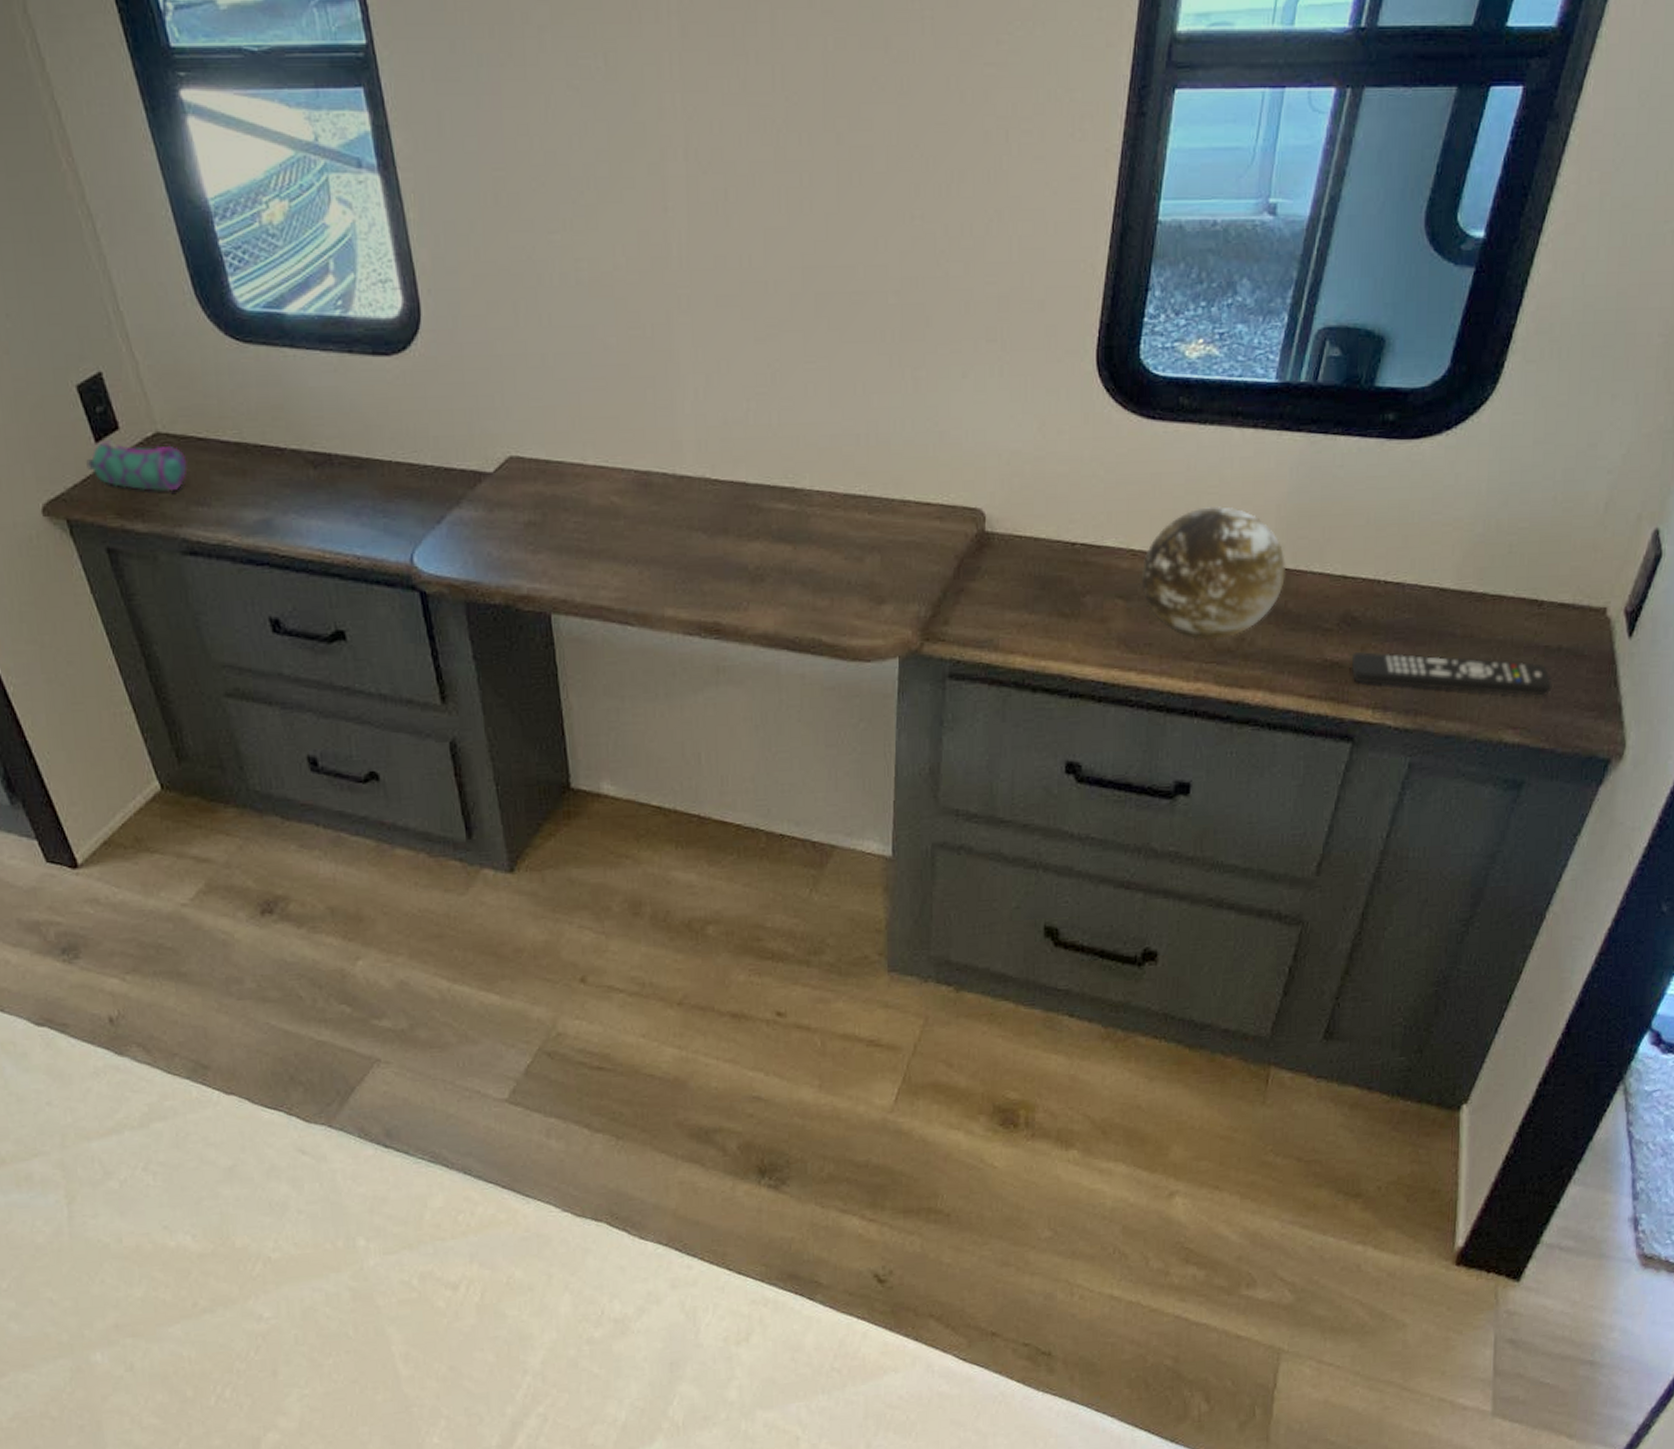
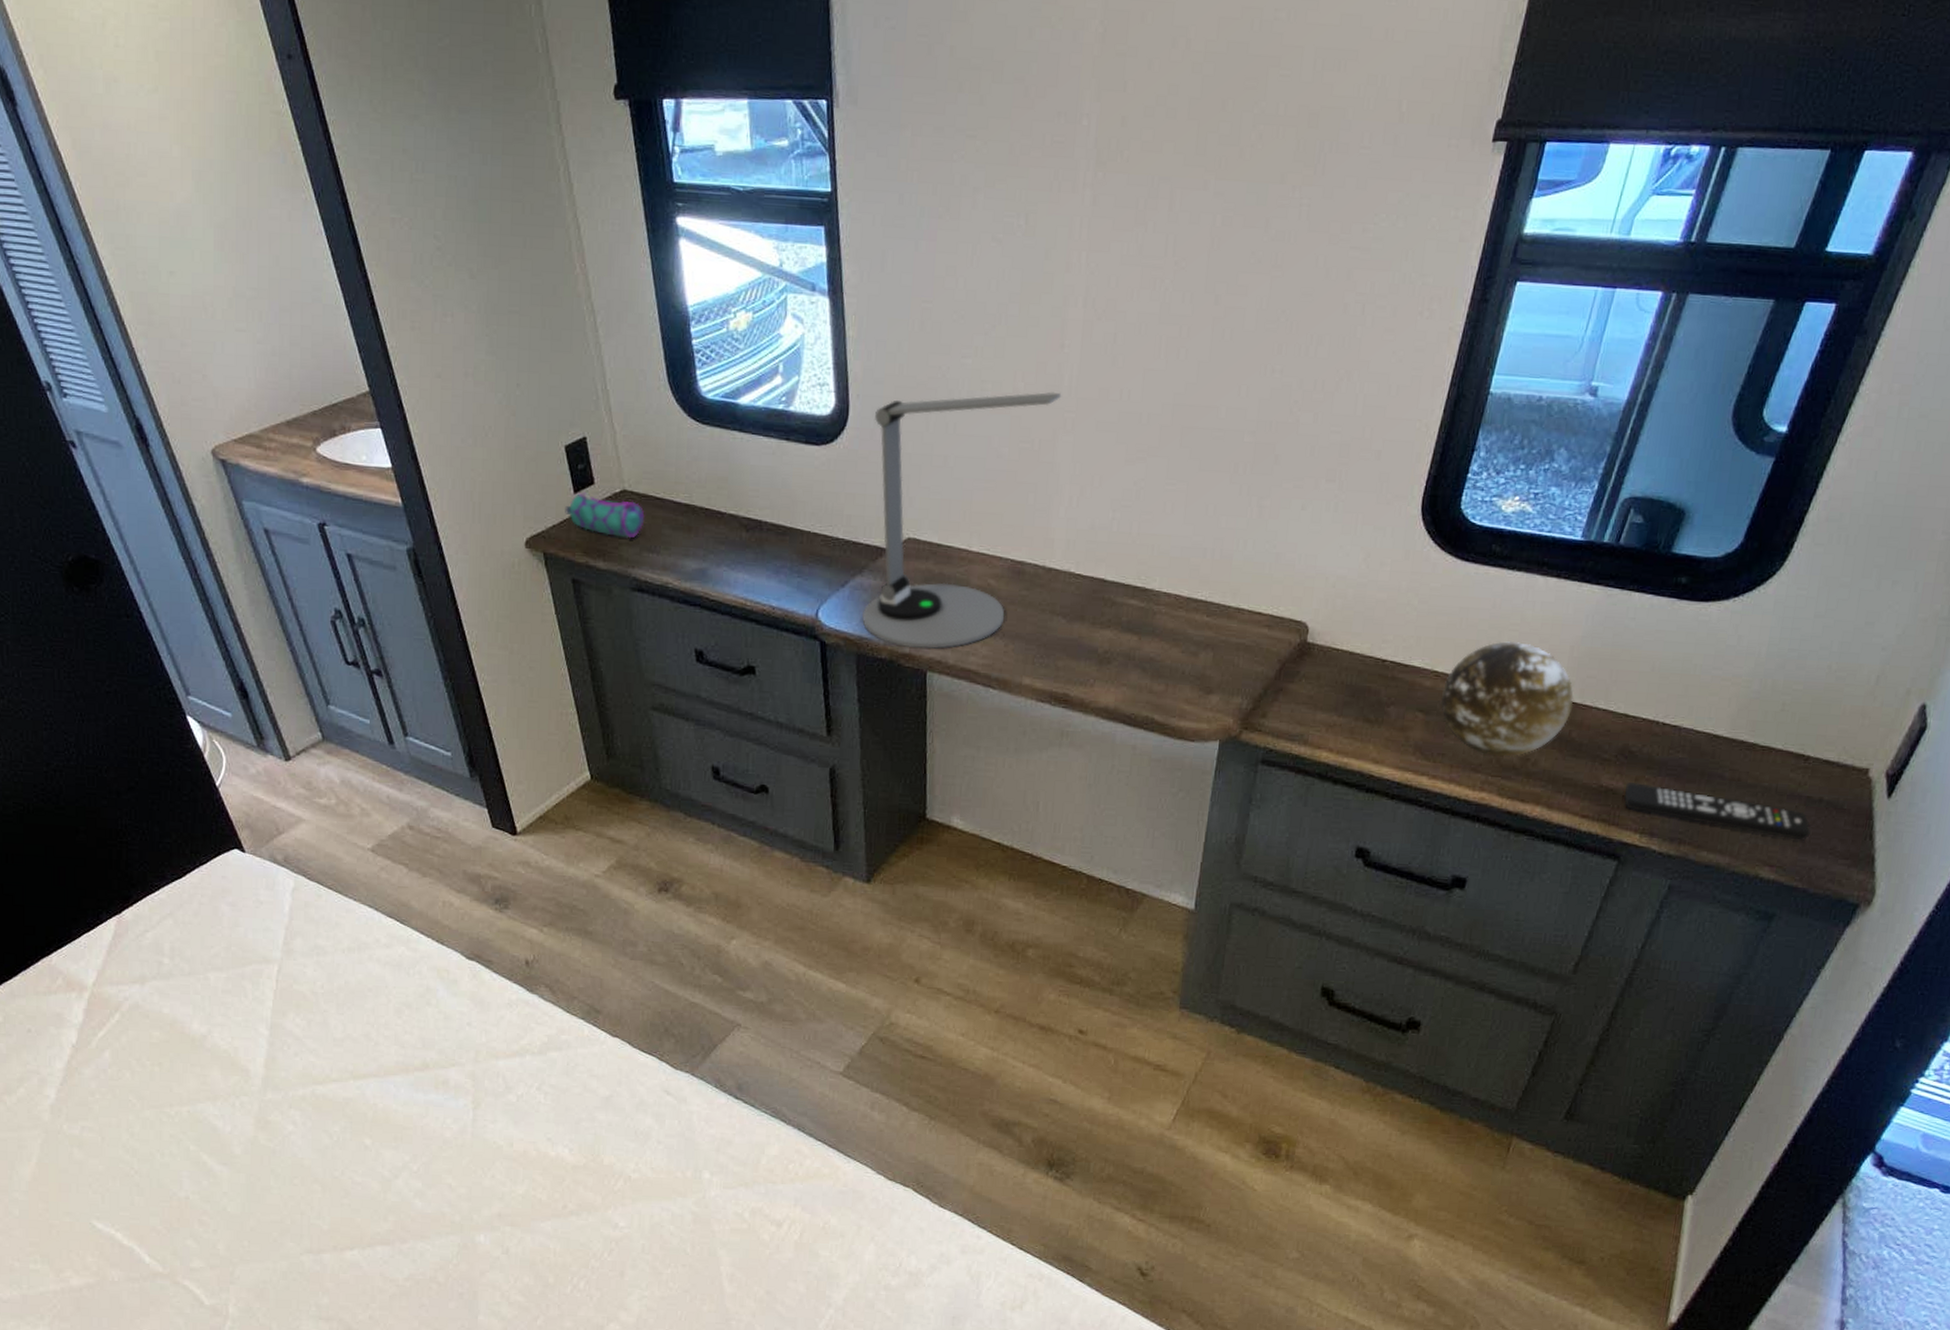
desk lamp: none [452,264,672,589] -> present [862,391,1062,649]

